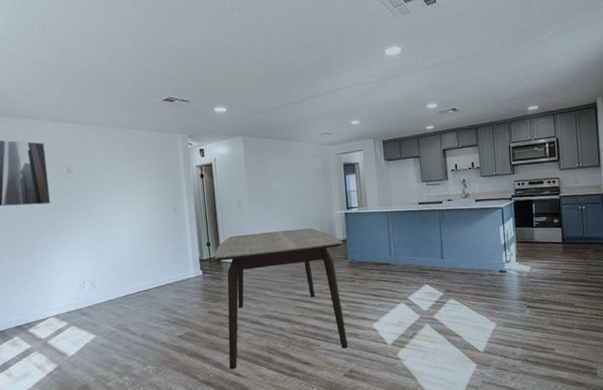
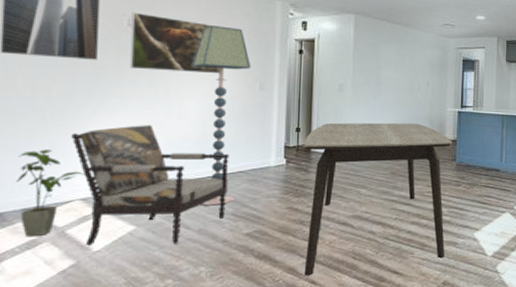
house plant: none [8,278,55,348] -> present [15,149,85,237]
armchair: none [41,251,160,353] -> present [71,124,229,247]
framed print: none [69,160,141,208] -> present [129,12,220,74]
floor lamp: none [119,162,166,315] -> present [192,25,251,206]

